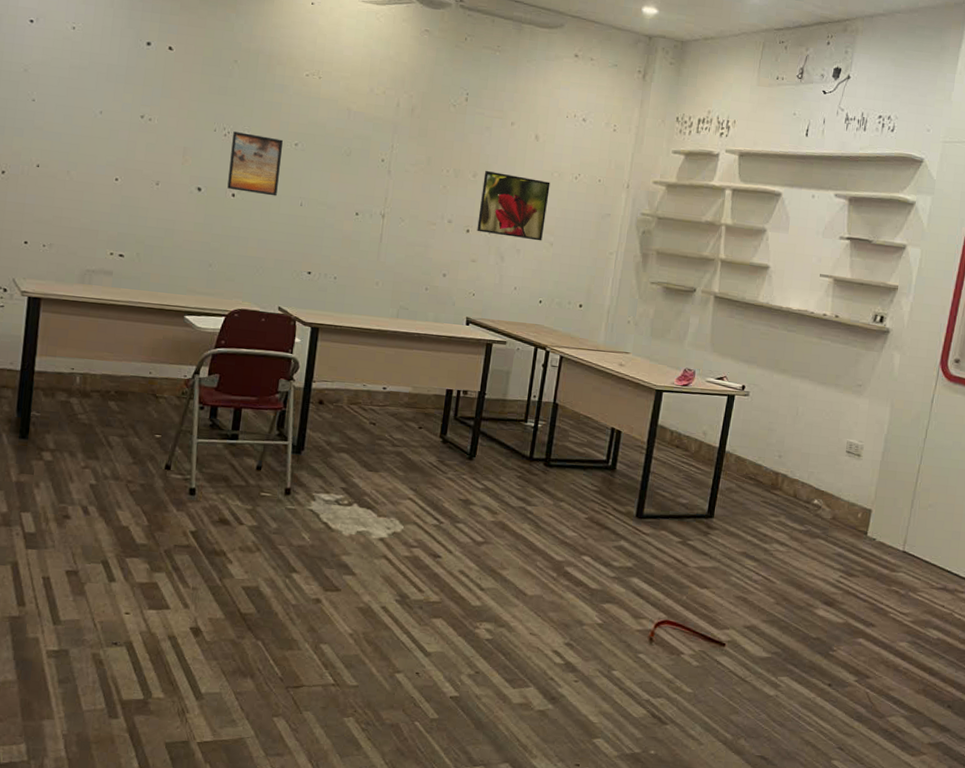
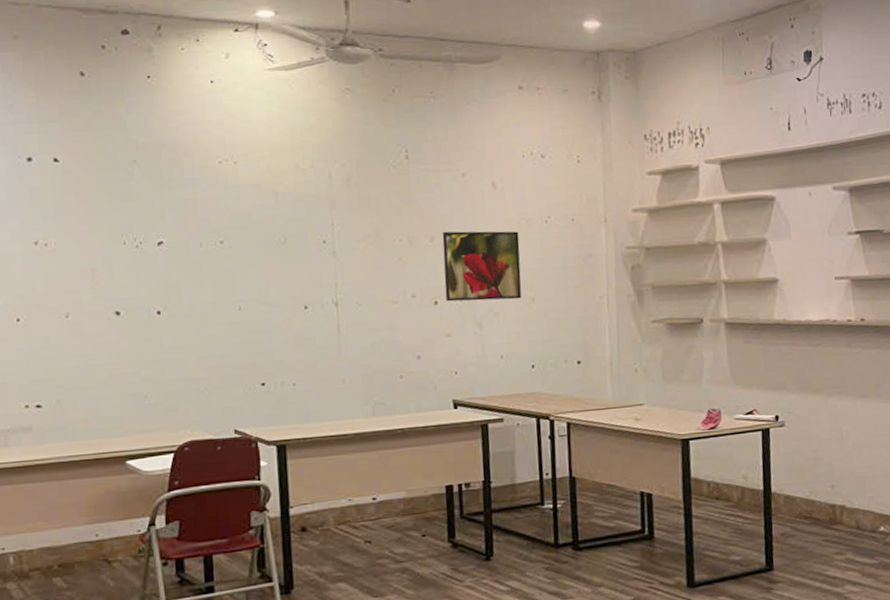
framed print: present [227,131,284,196] -> none [146,239,209,307]

